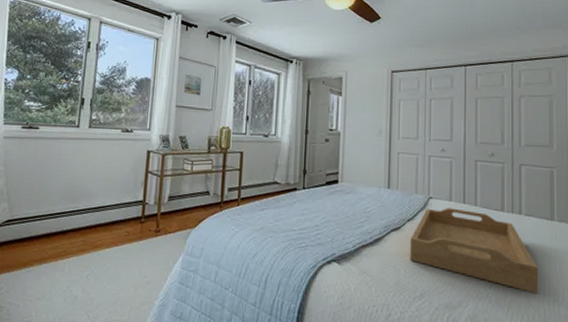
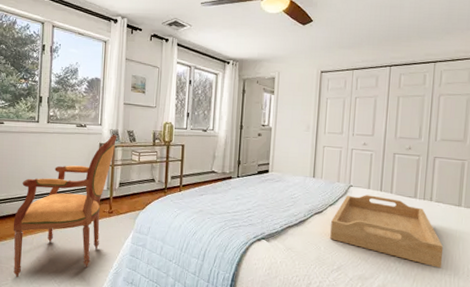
armchair: none [38,141,168,313] -> present [13,135,118,278]

